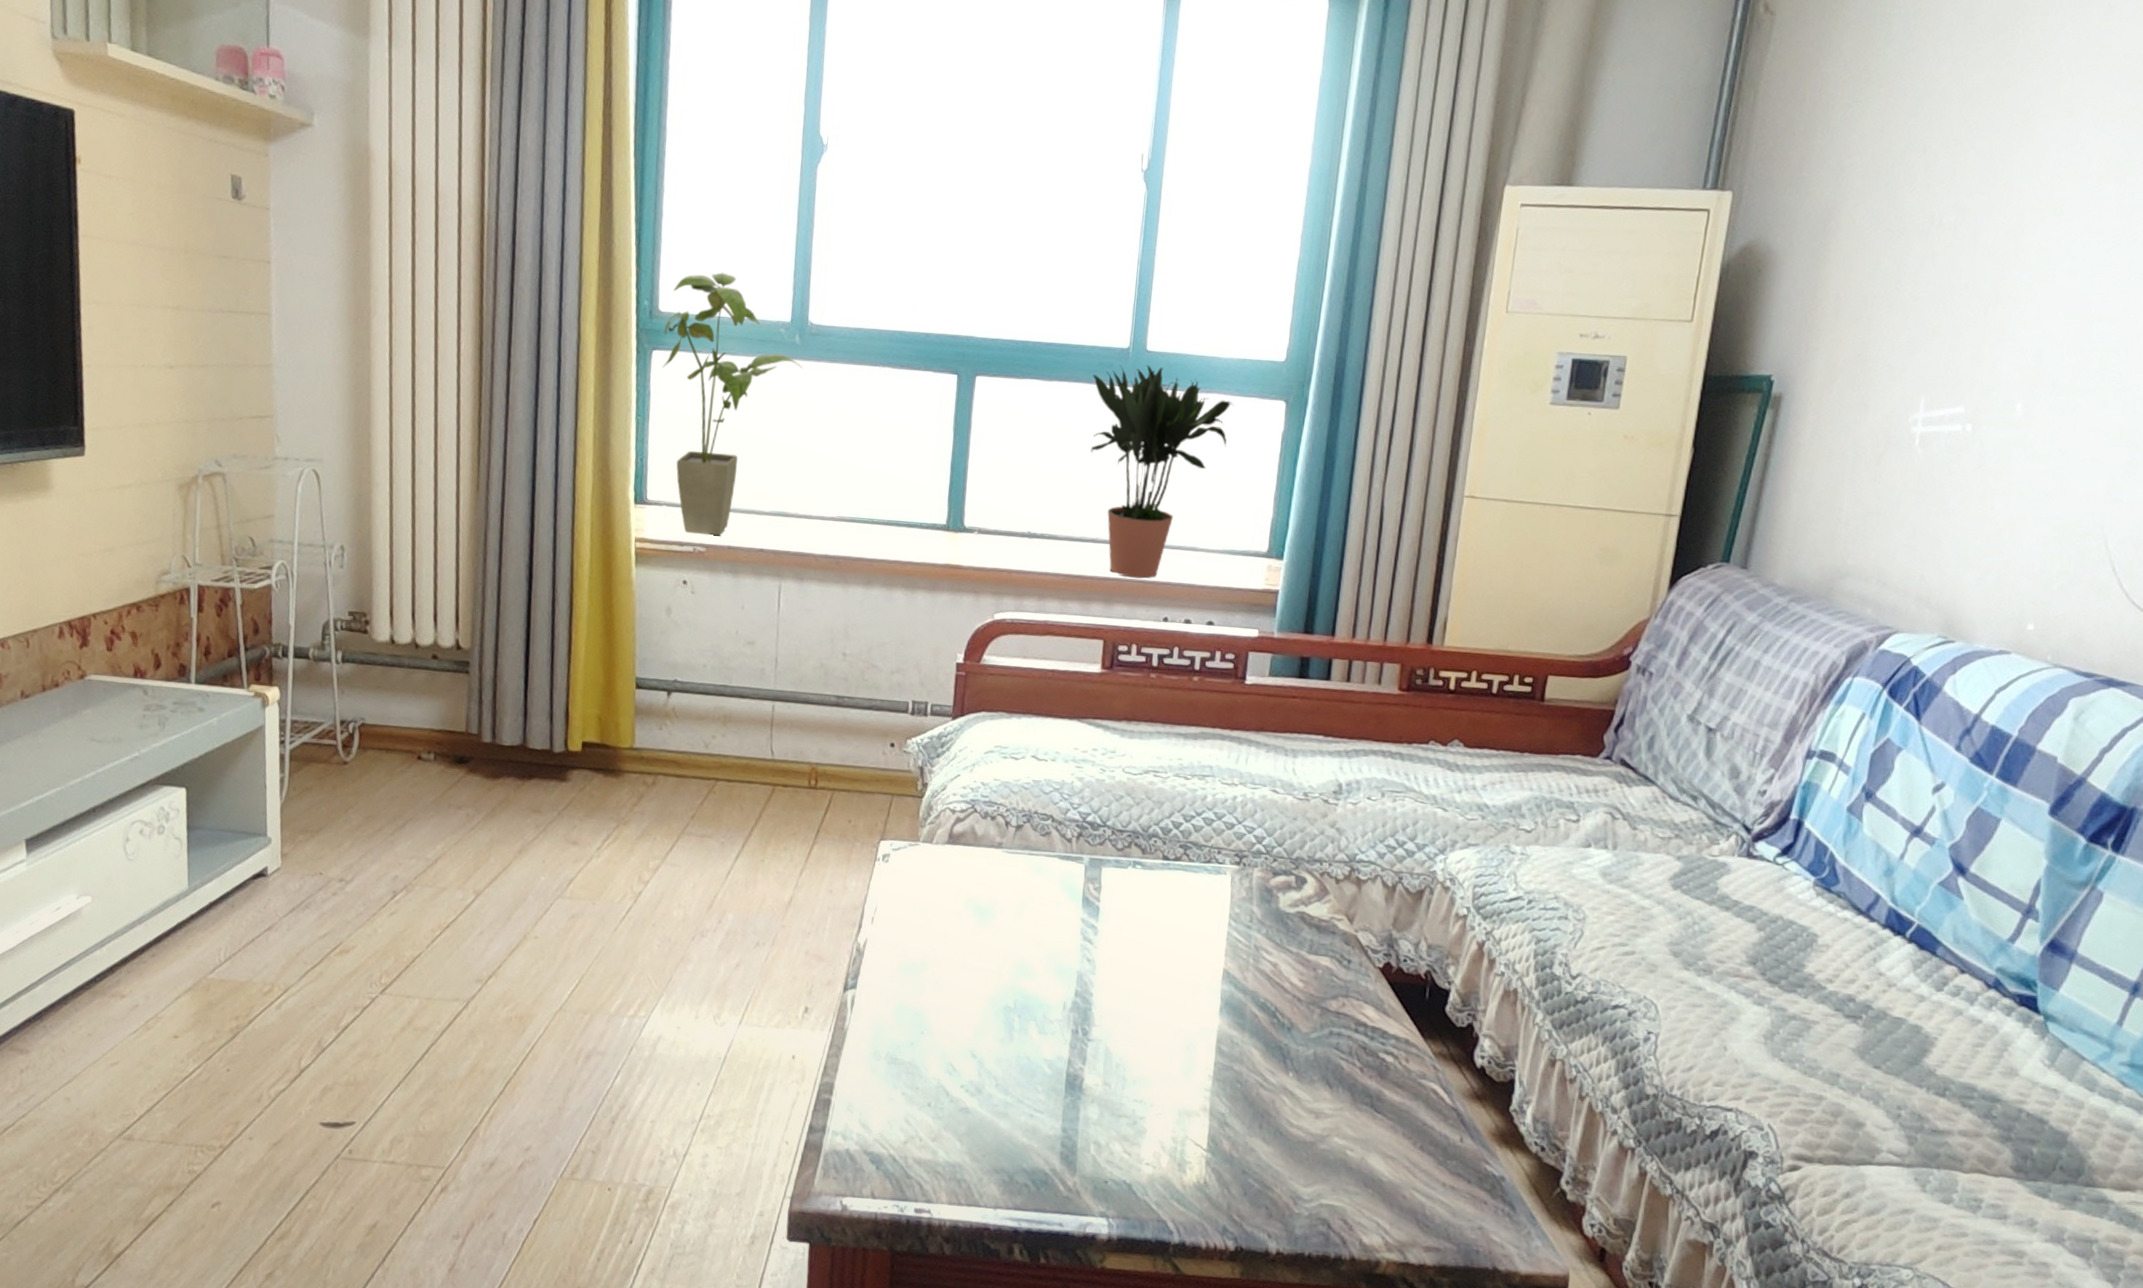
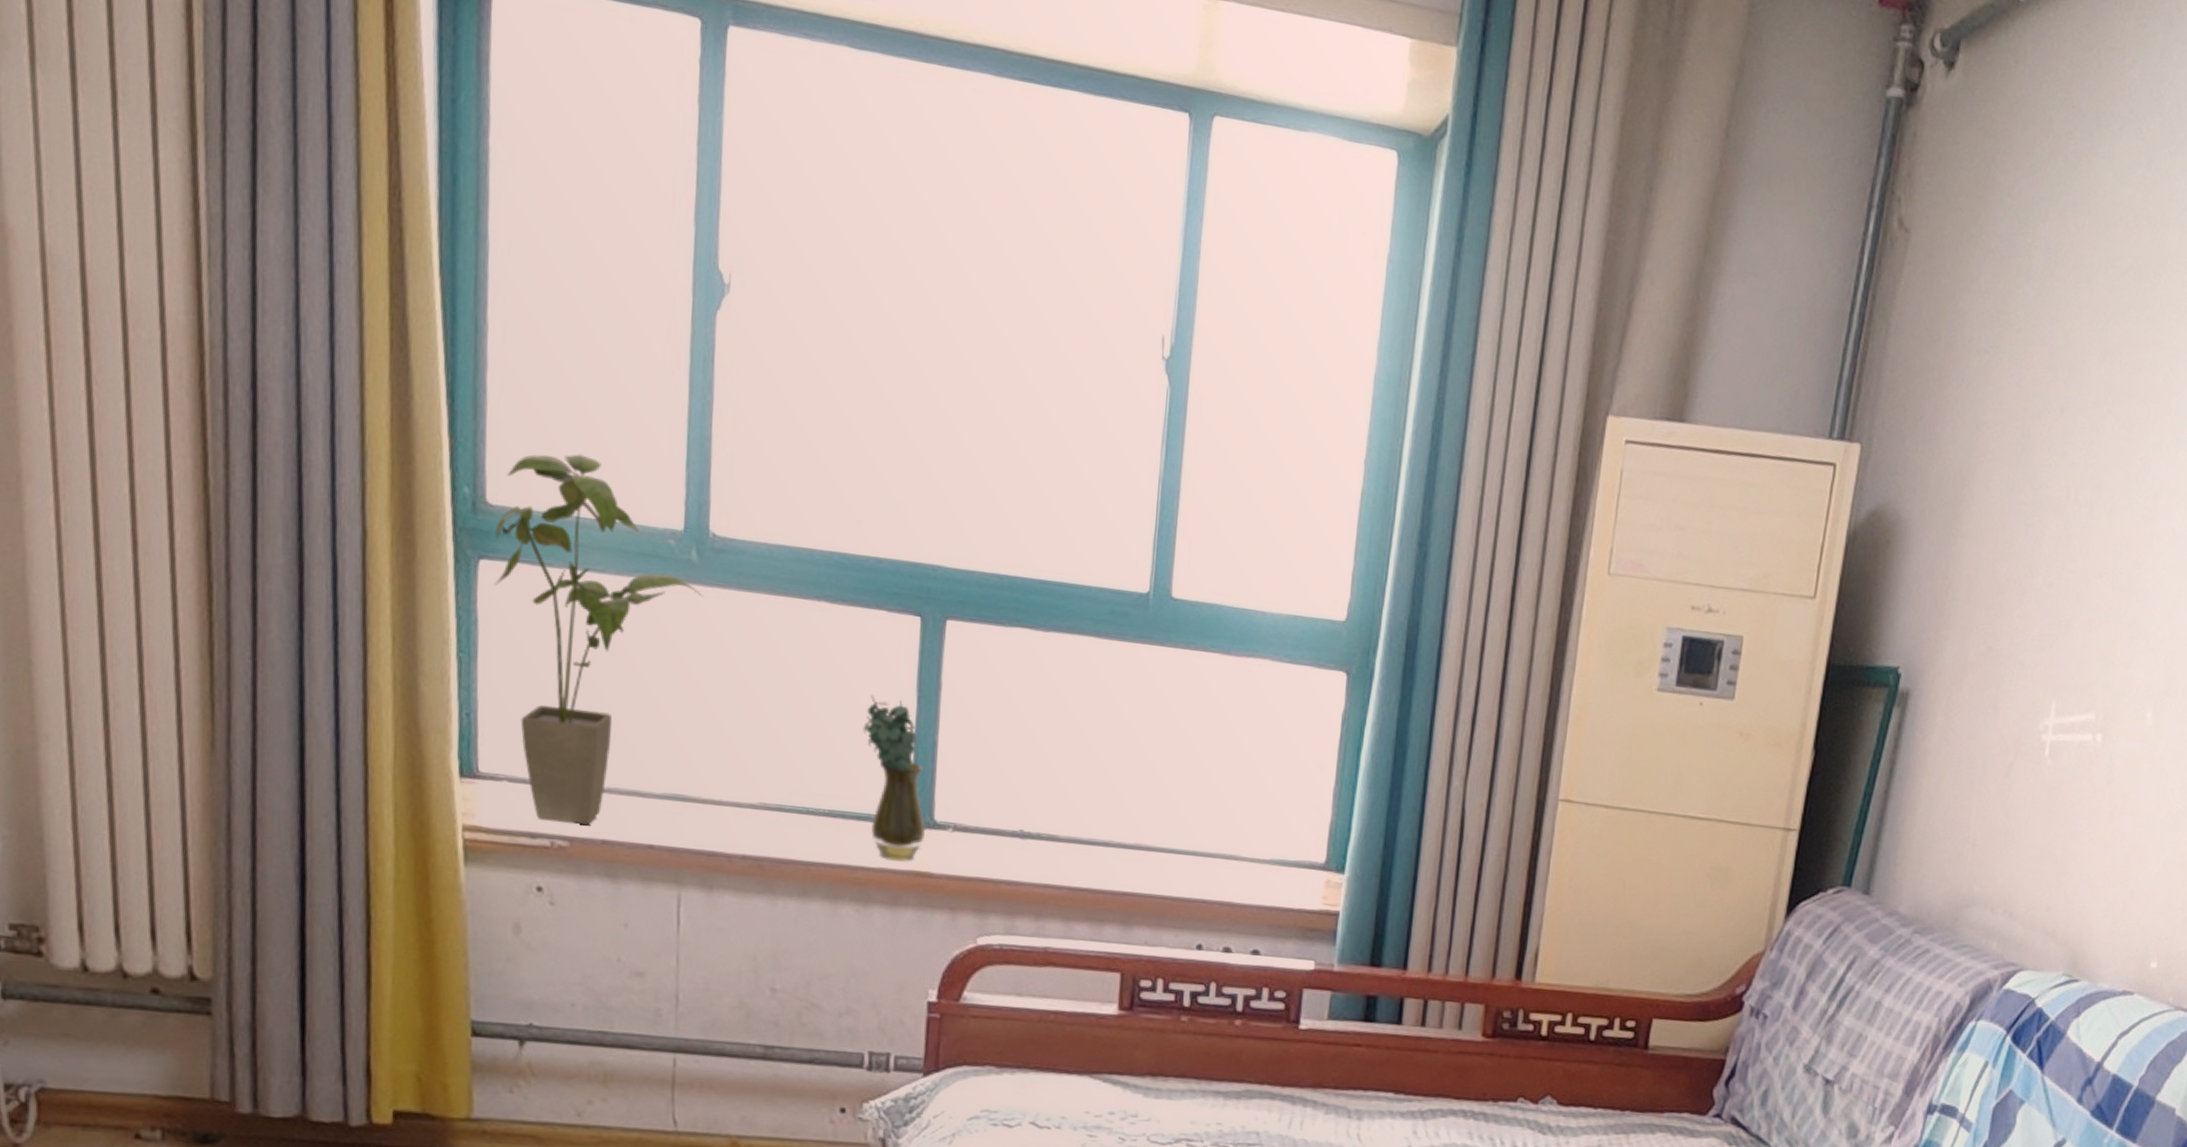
vase: none [913,434,958,558] -> present [863,695,926,862]
potted plant: present [1091,365,1234,578] -> none [1101,615,1283,894]

